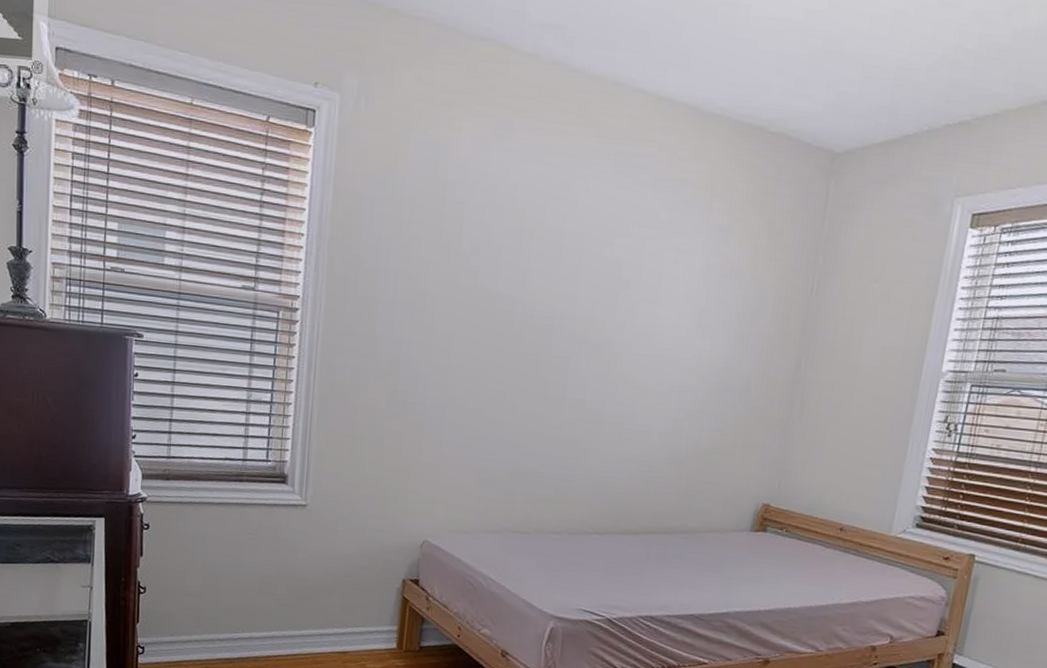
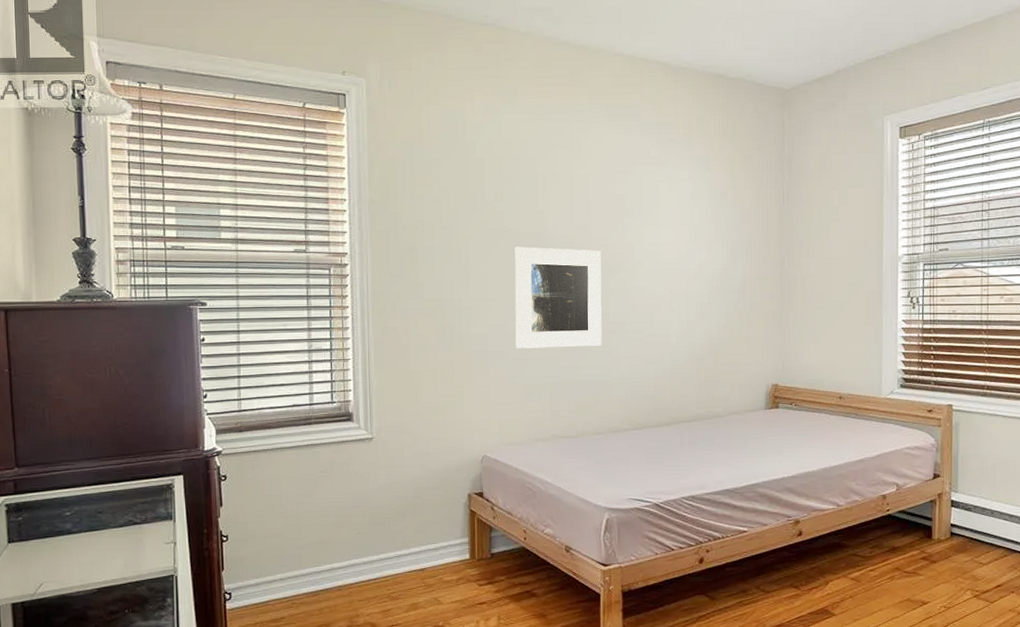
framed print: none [474,310,587,435] -> present [515,246,602,349]

